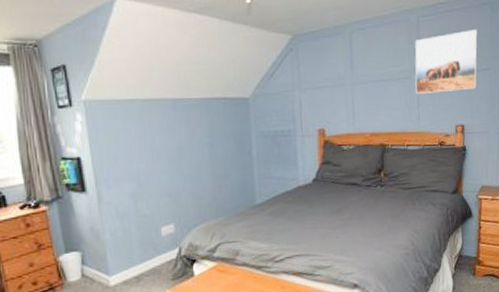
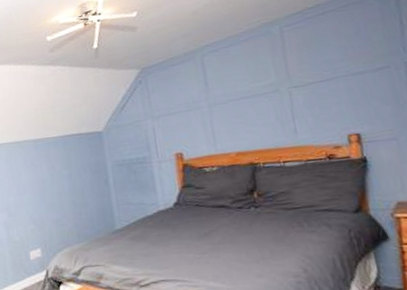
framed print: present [415,29,478,95] -> none [280,26,372,108]

